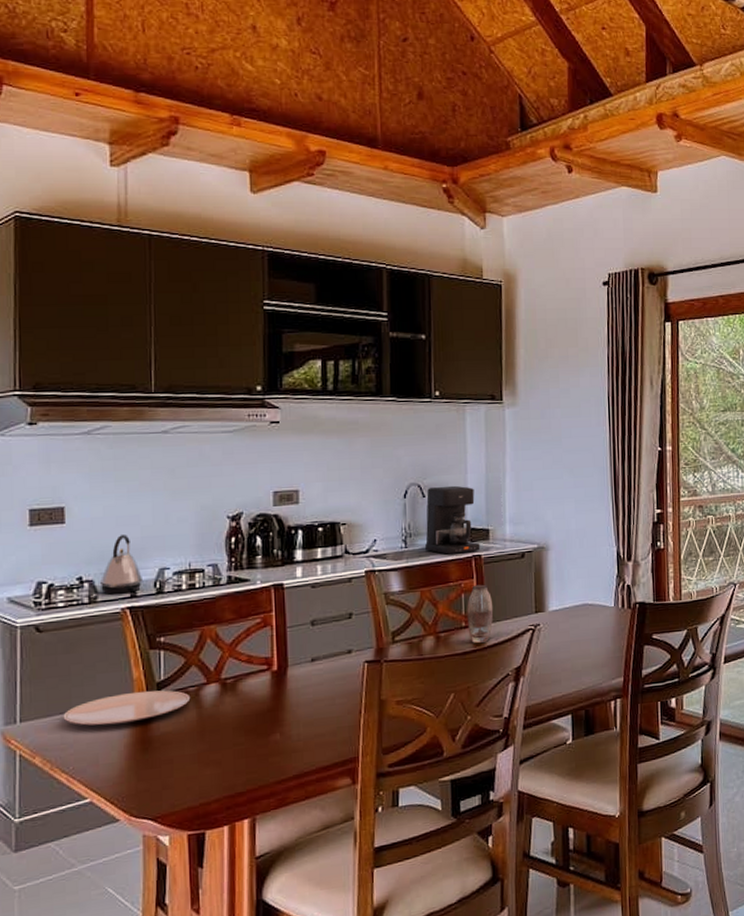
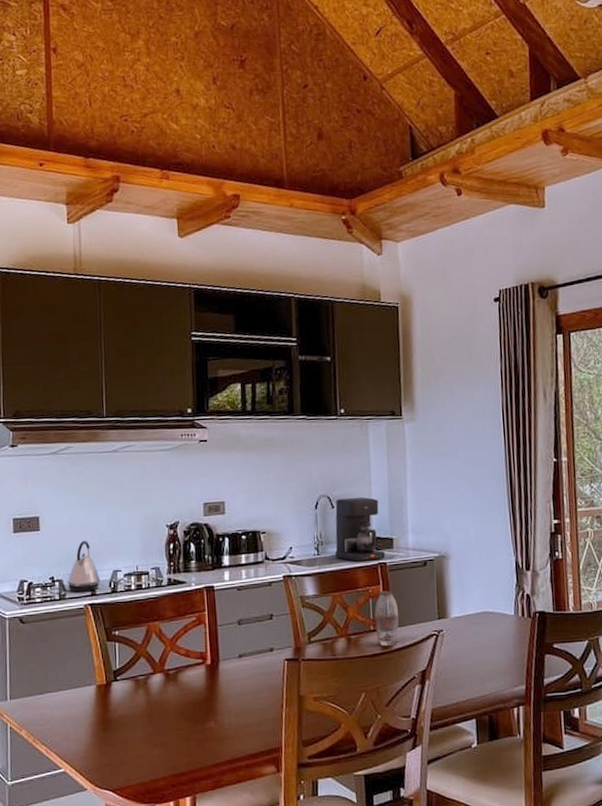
plate: present [63,690,191,726] -> none [42,677,141,706]

